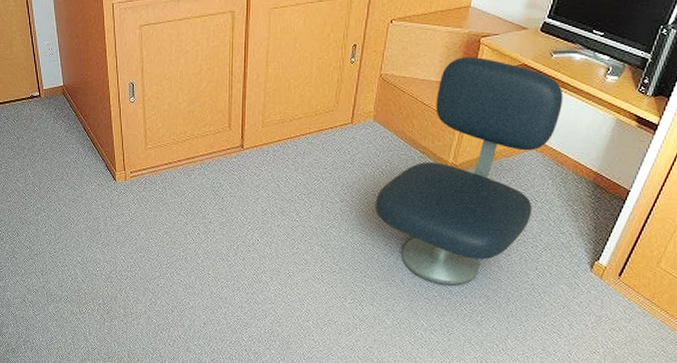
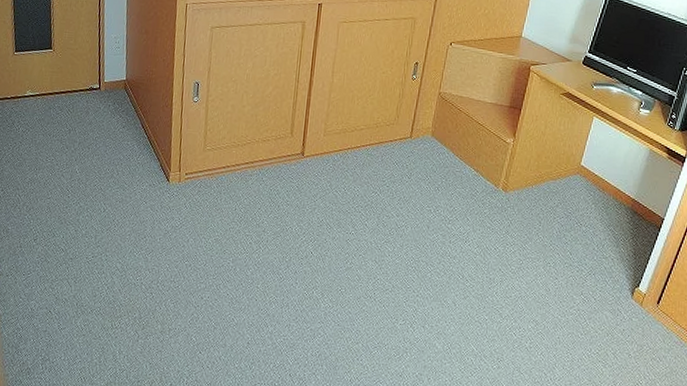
office chair: present [374,57,563,286] -> none [429,82,603,309]

